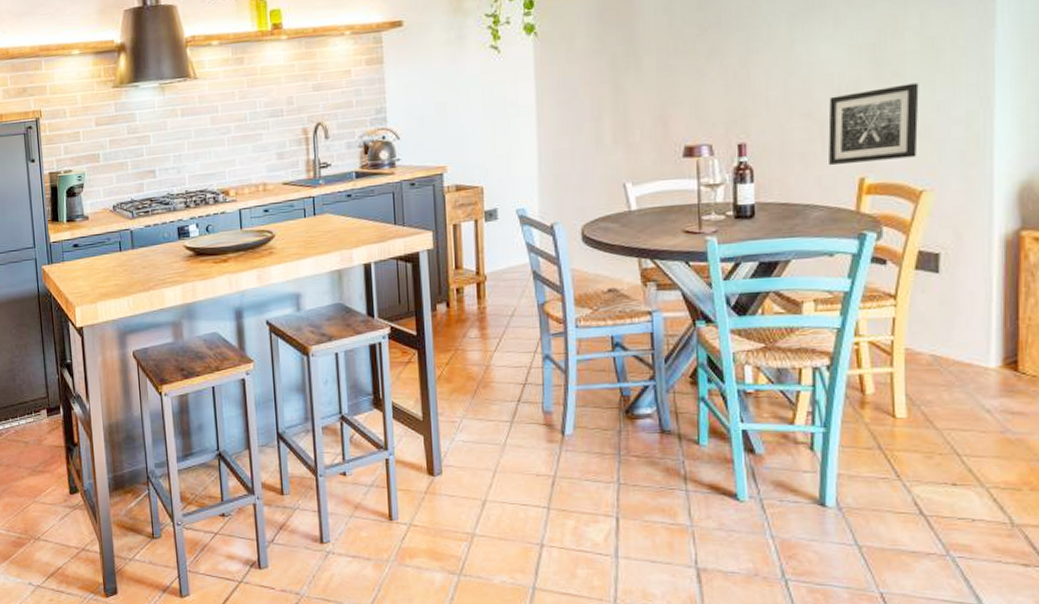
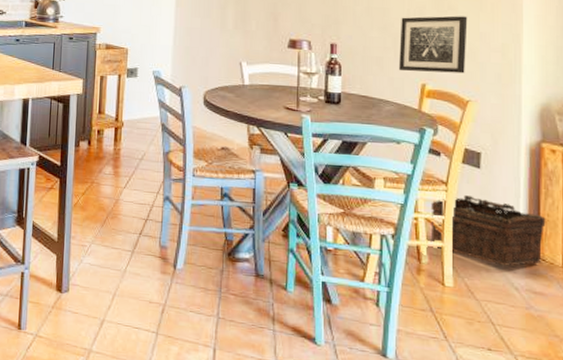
basket: none [875,307,1027,386] -> present [430,195,546,266]

